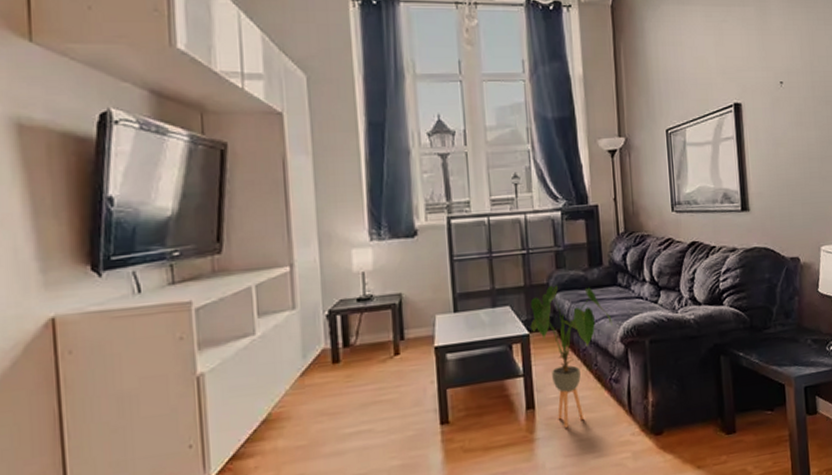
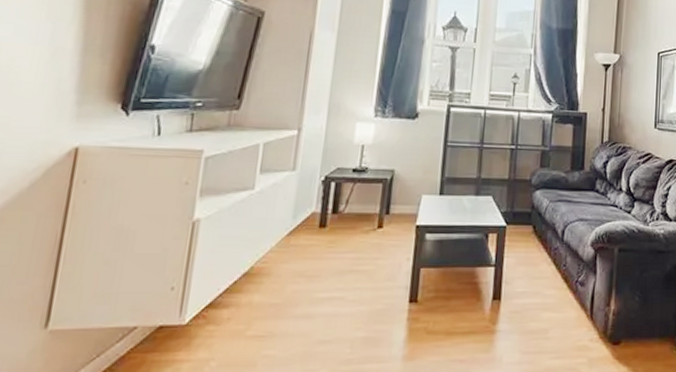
house plant: present [530,285,612,428] -> none [508,182,586,324]

